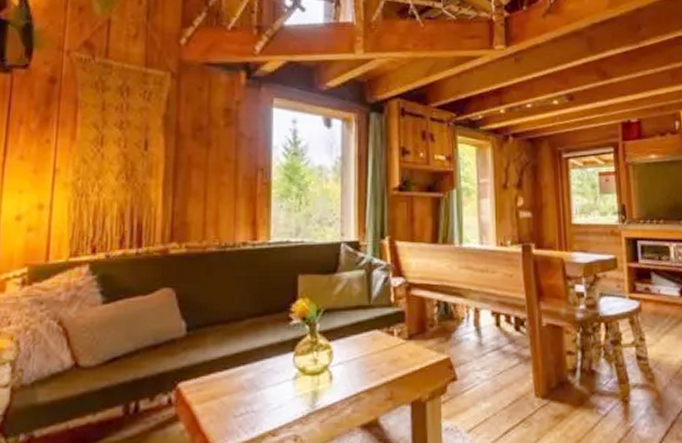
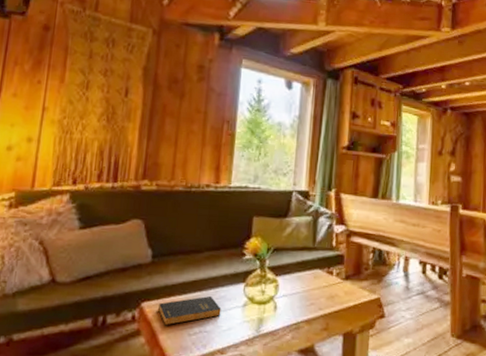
book: none [195,369,269,408] -> present [156,295,222,326]

